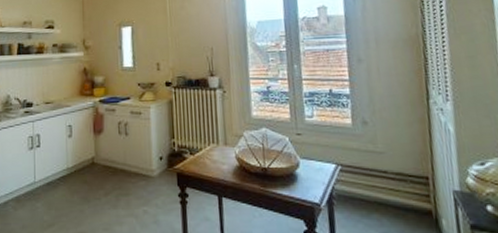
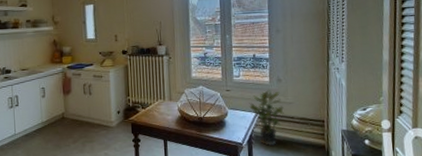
potted plant: none [326,133,374,208] -> present [249,89,284,146]

